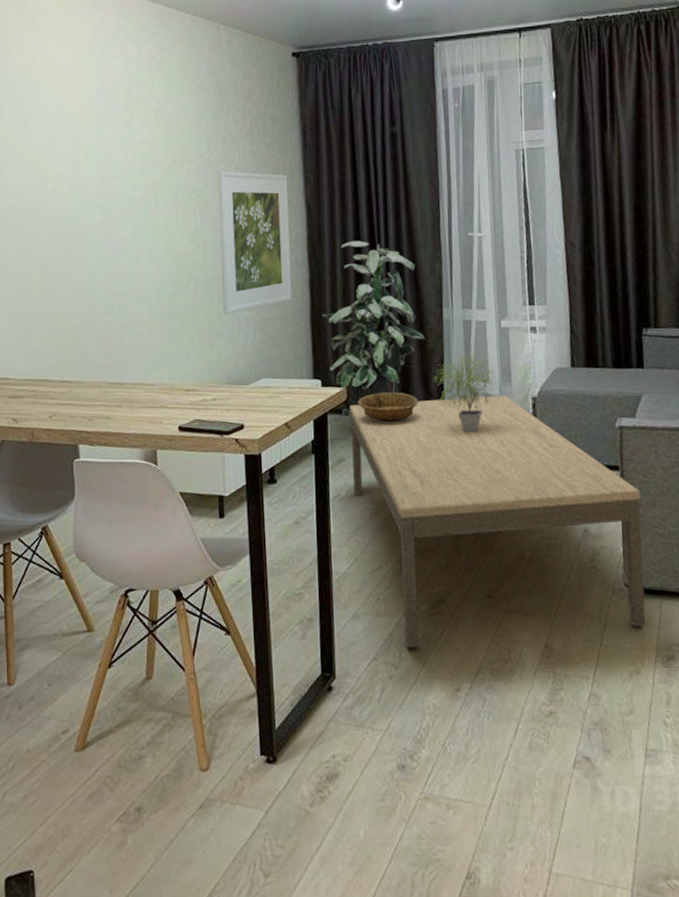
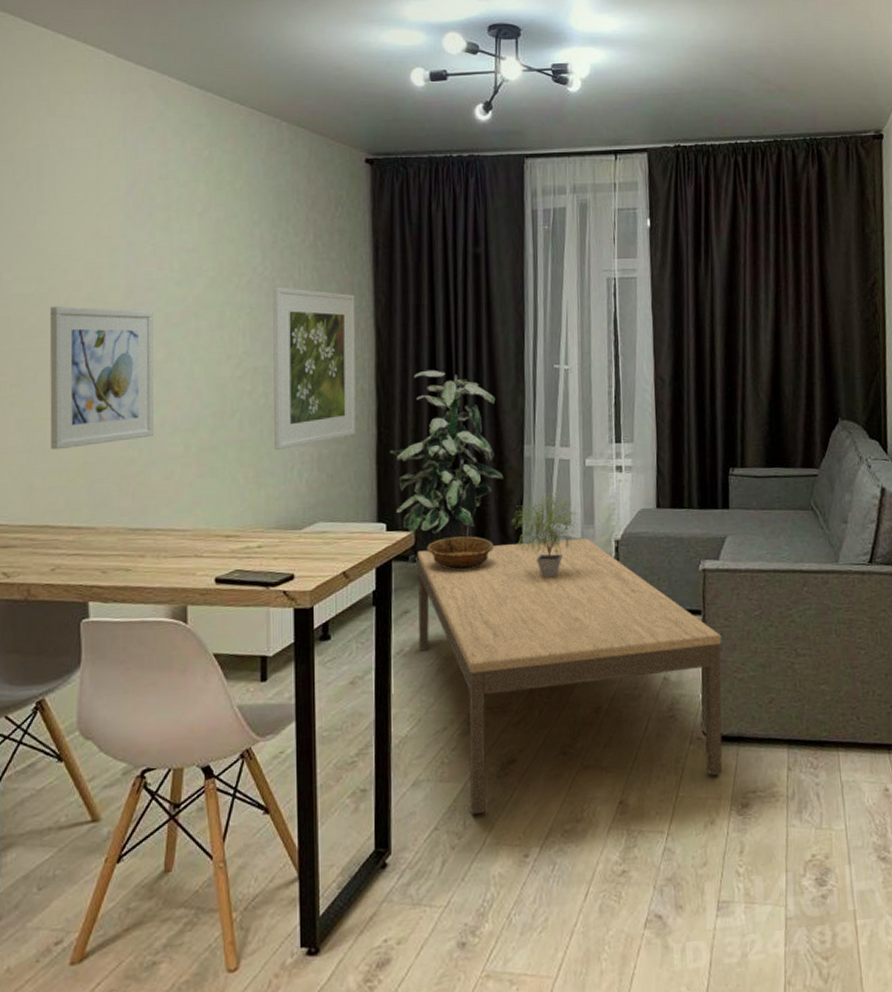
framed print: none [40,194,125,316] -> present [49,306,153,450]

